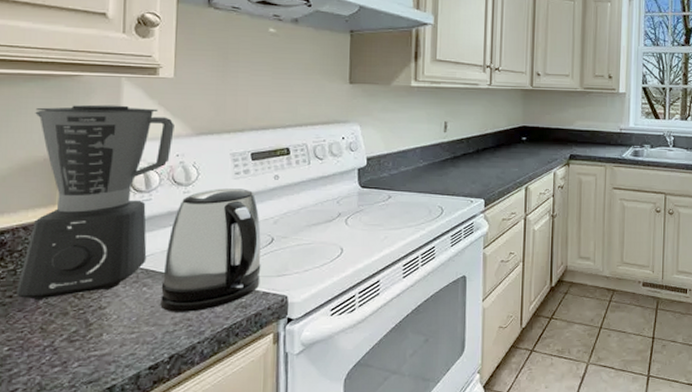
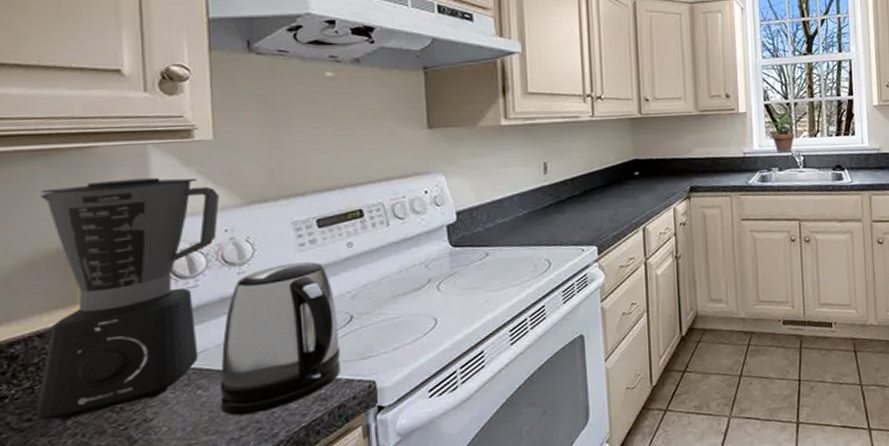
potted plant: none [642,94,669,131] -> present [766,110,796,152]

